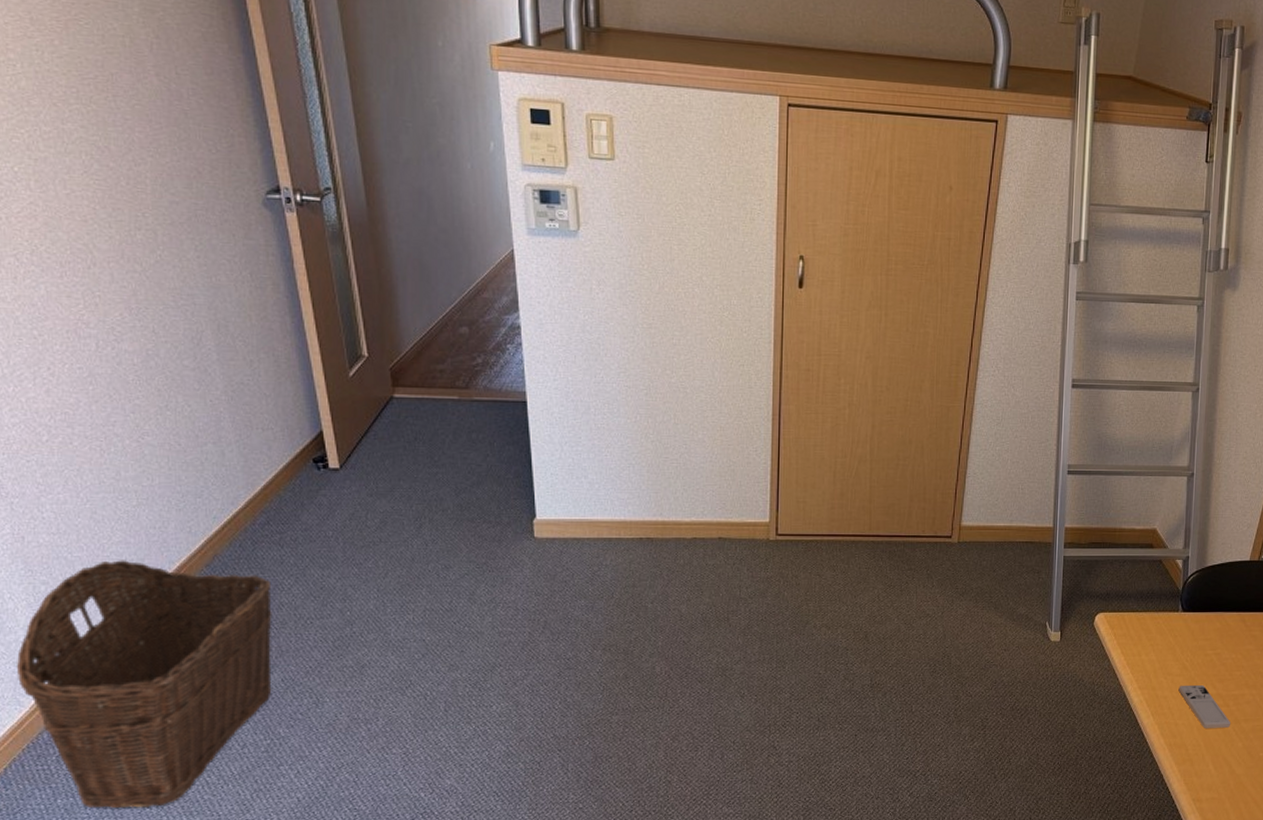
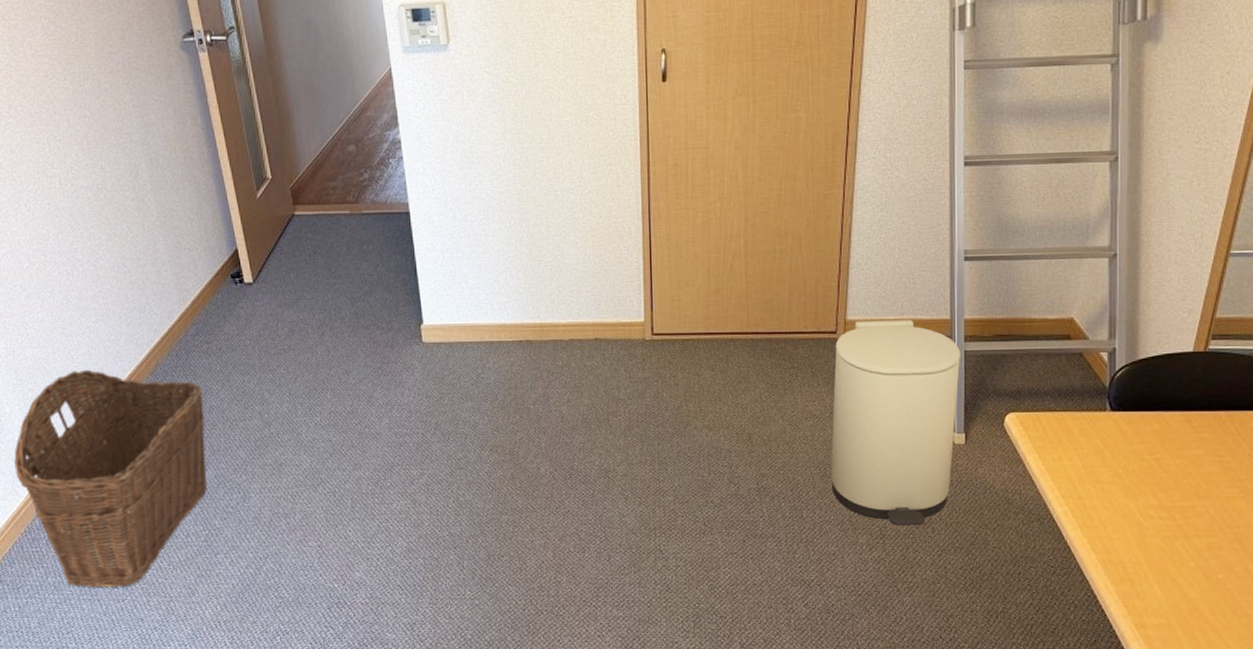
pedal bin: none [940,526,1061,717] -> present [831,319,961,525]
mobile phone: present [1178,685,1230,729] -> none [1111,494,1178,544]

